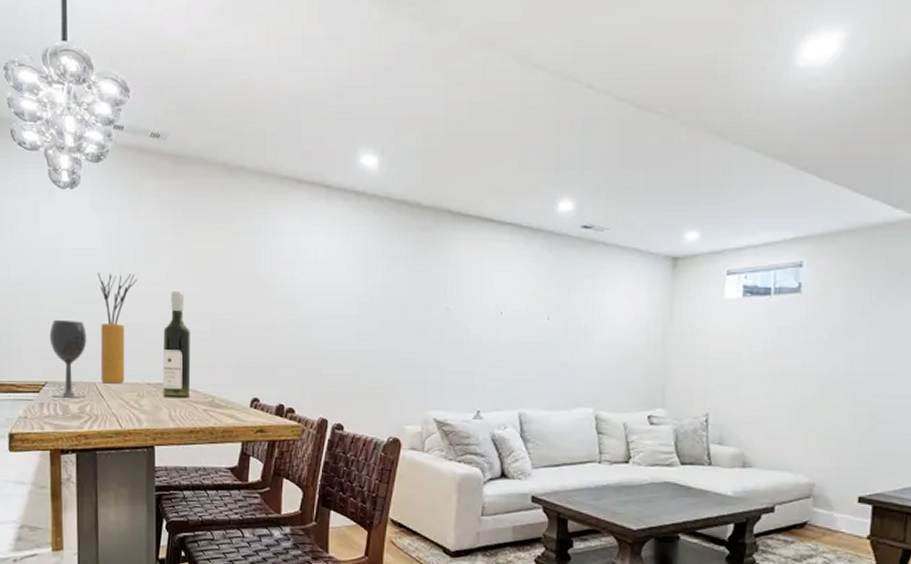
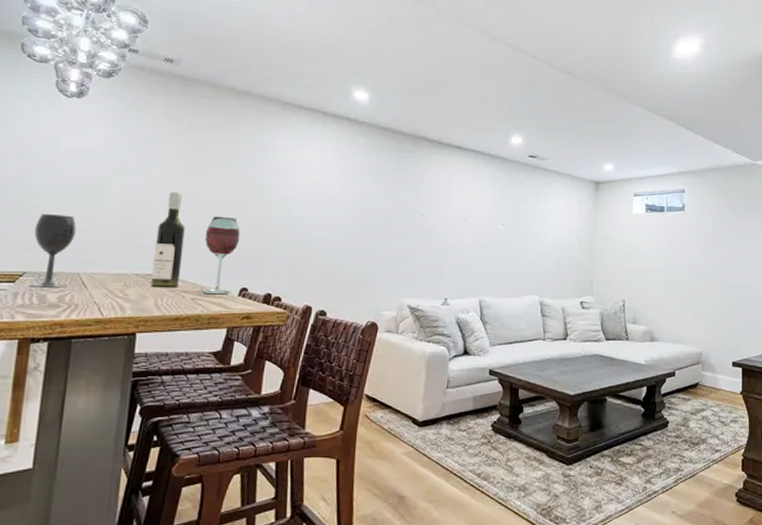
vase: present [97,272,137,384] -> none [86,172,136,275]
wineglass: none [211,317,247,406] -> present [202,216,241,295]

